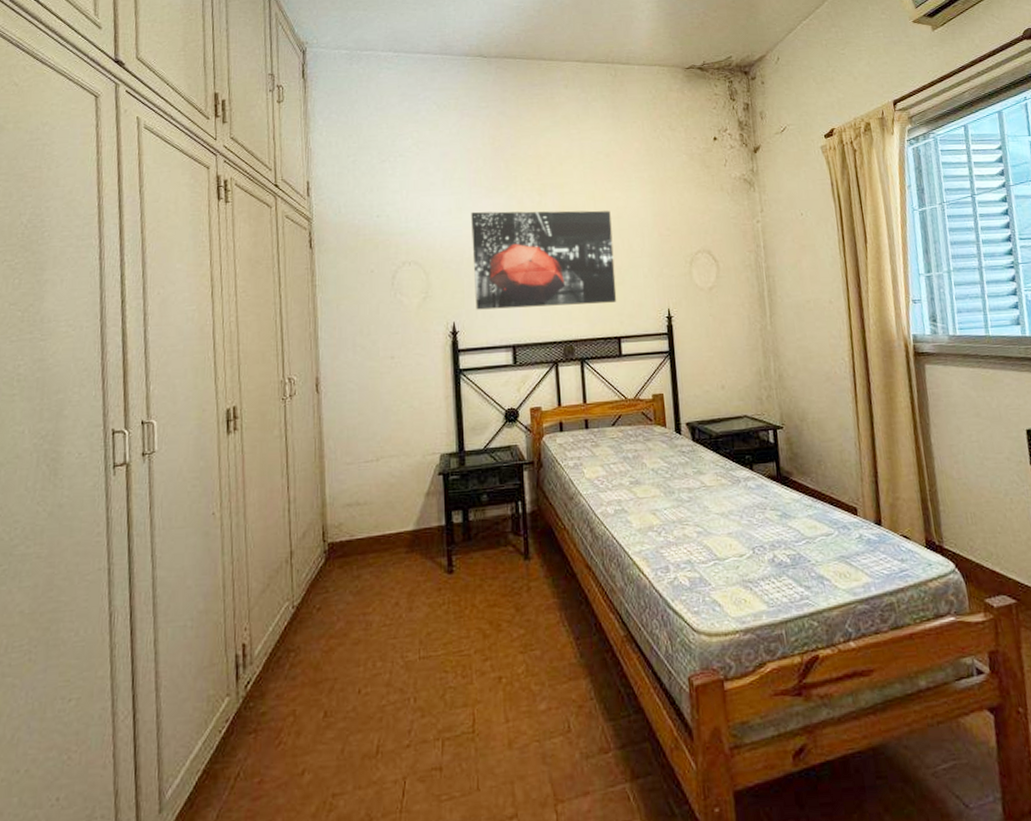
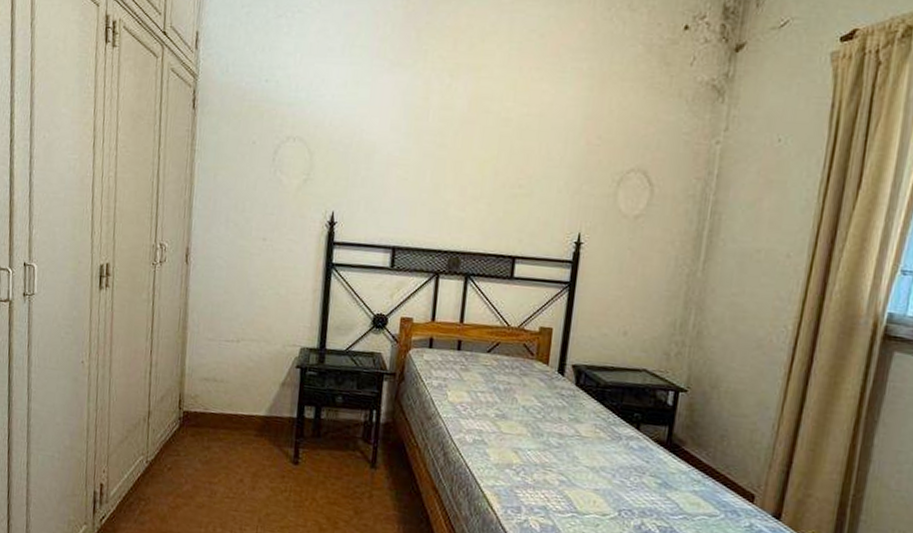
wall art: present [471,210,617,310] -> none [358,88,532,216]

